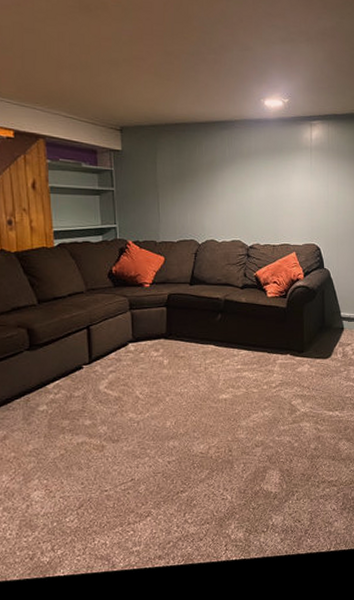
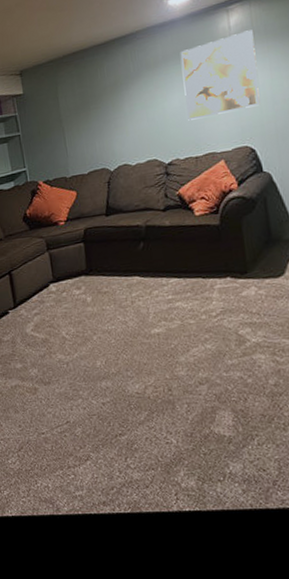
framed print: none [270,146,329,212] -> present [180,29,260,121]

